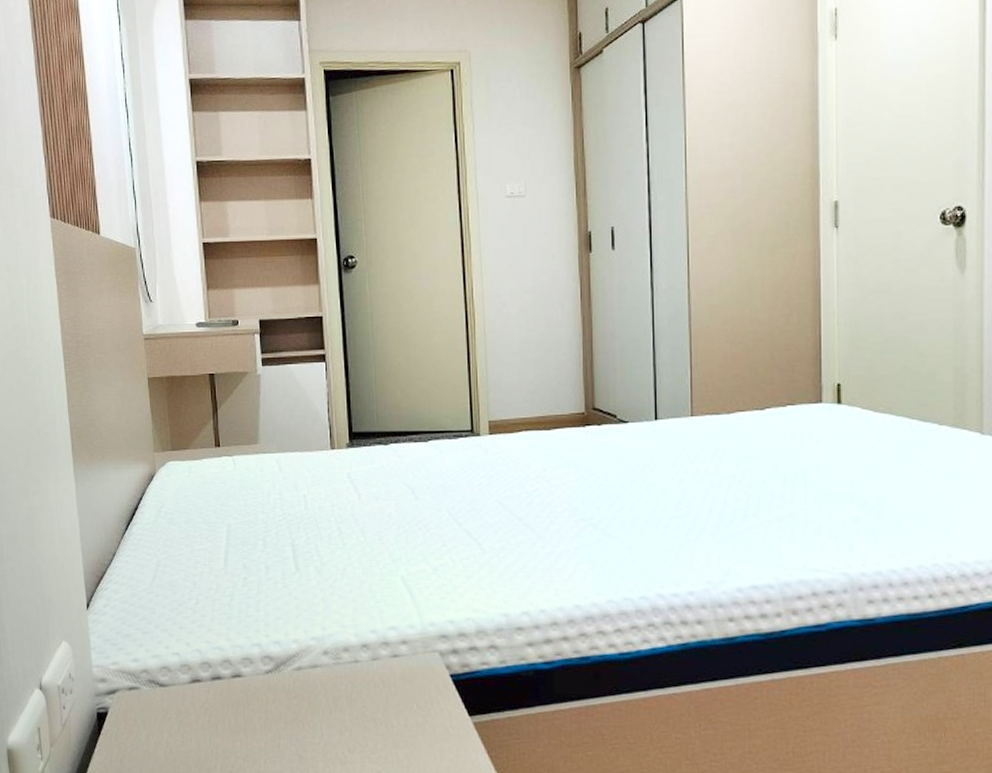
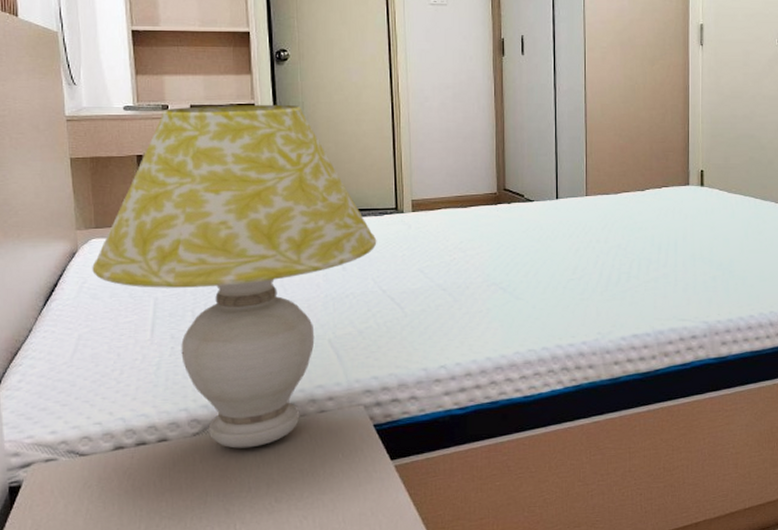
table lamp: none [169,316,452,691] -> present [92,104,377,448]

